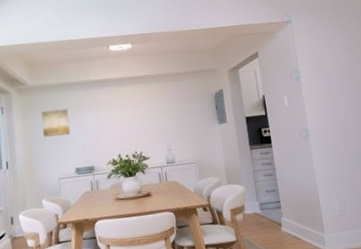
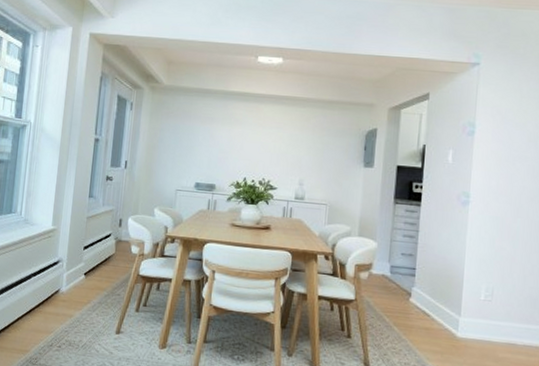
wall art: present [41,109,71,137] -> none [169,115,200,146]

